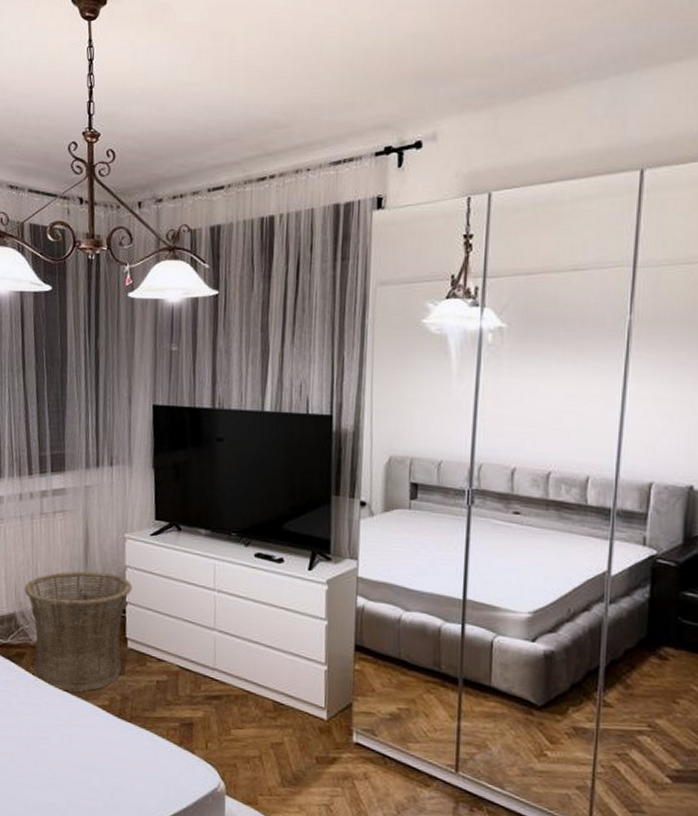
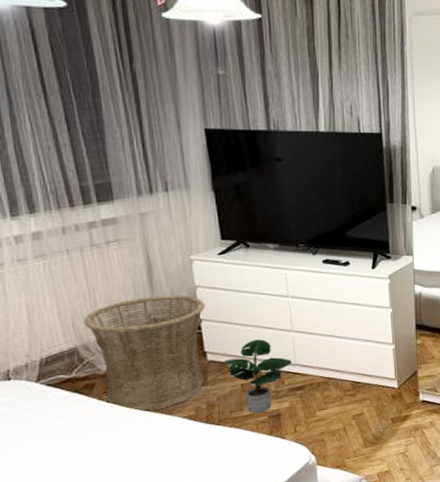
potted plant: none [143,633,211,718] -> present [224,339,292,414]

